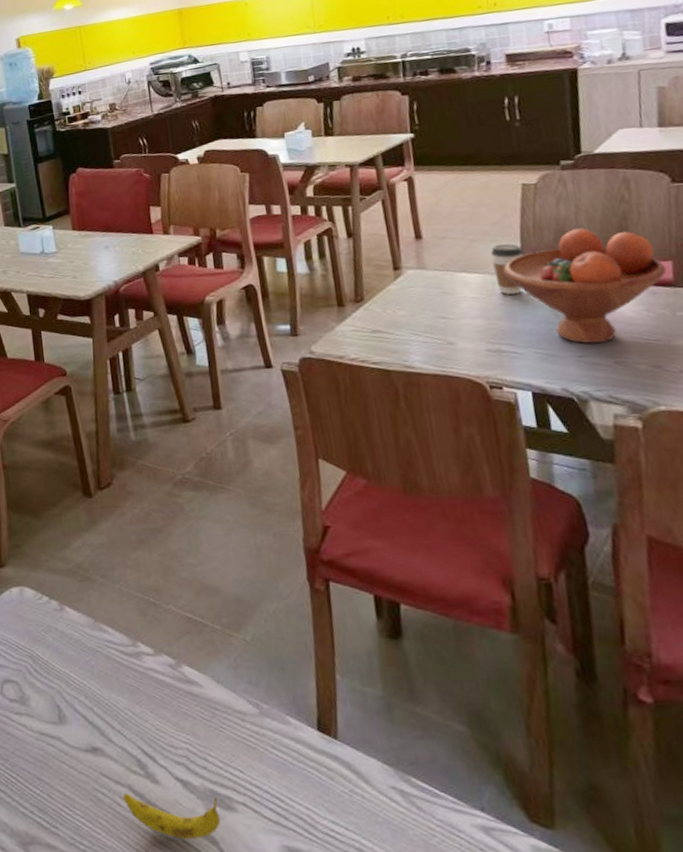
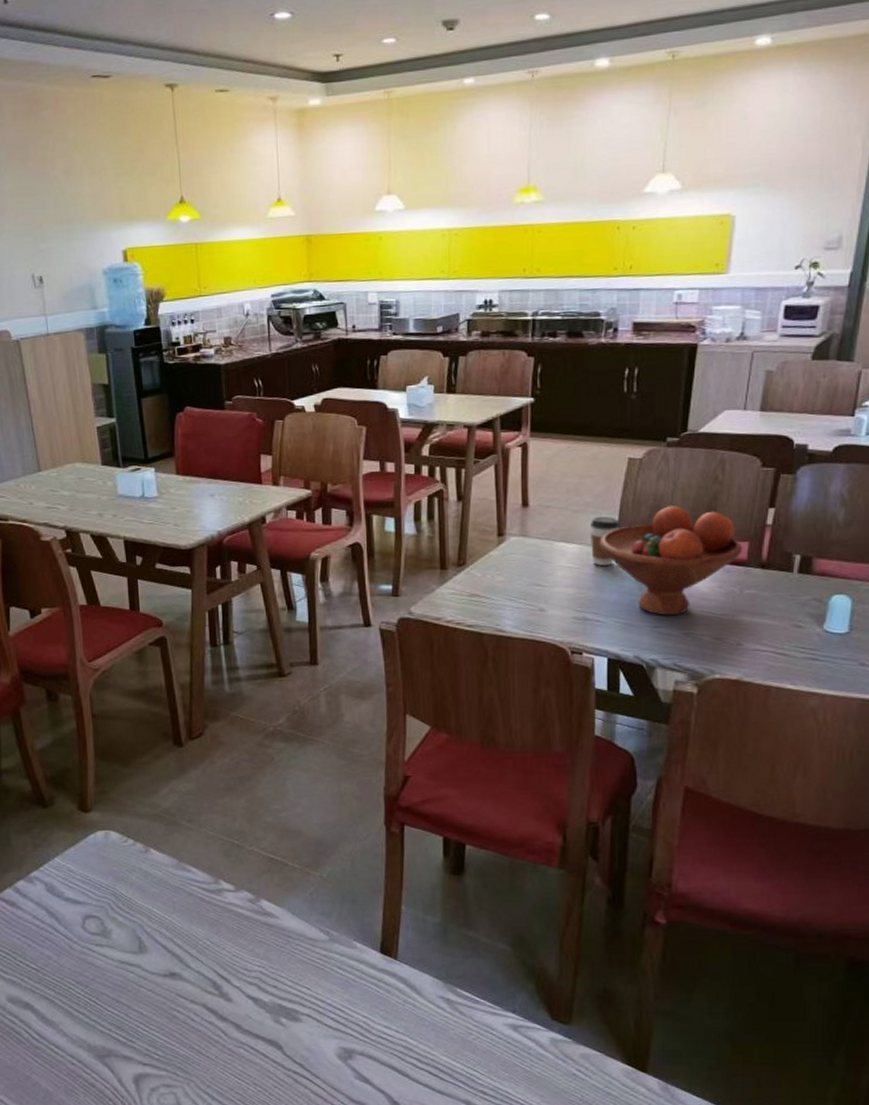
fruit: present [123,793,221,840] -> none [197,1010,286,1047]

